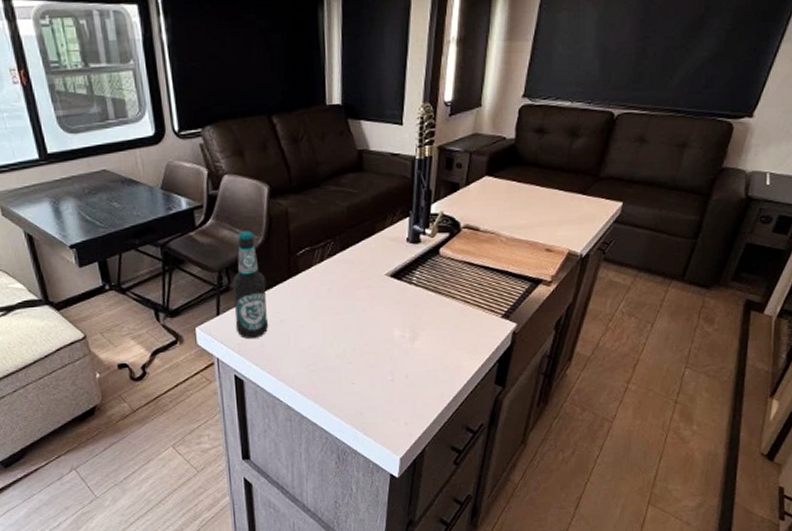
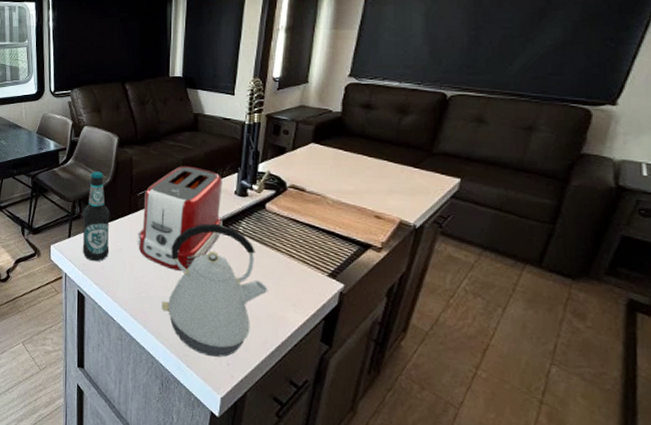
toaster: none [301,214,395,335] -> present [138,166,222,271]
kettle: none [333,277,444,419] -> present [161,223,268,357]

